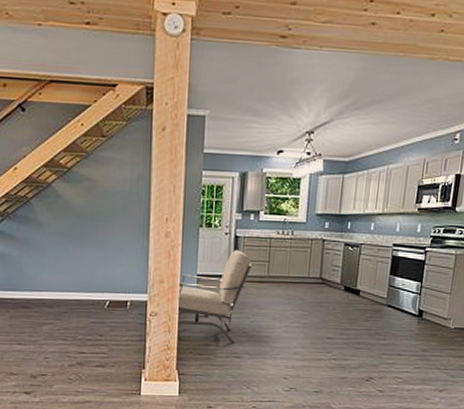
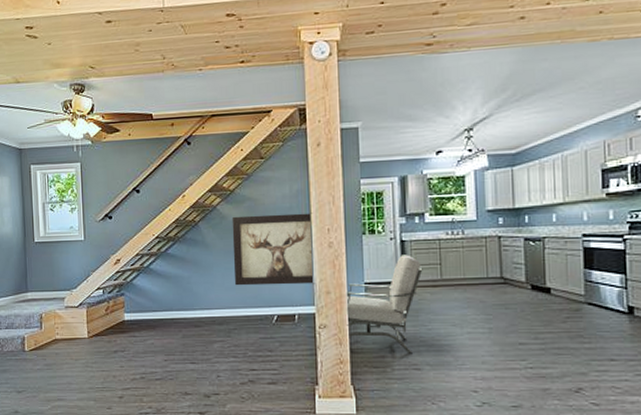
wall art: none [67,196,152,273] -> present [232,213,315,286]

